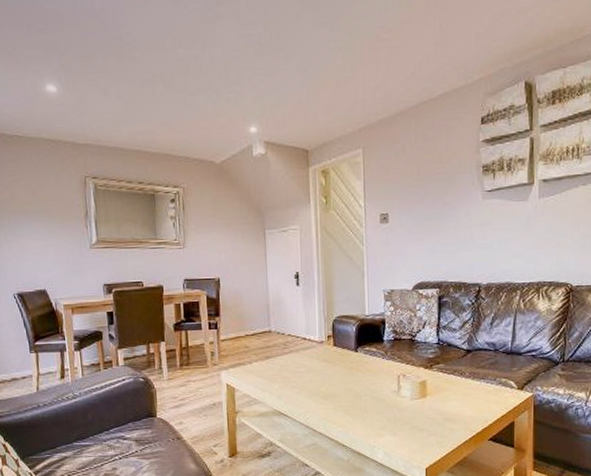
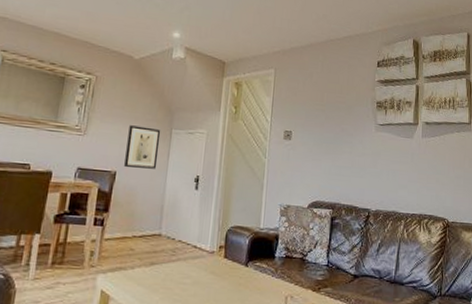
wall art: none [224,231,257,274] -> present [124,125,161,169]

